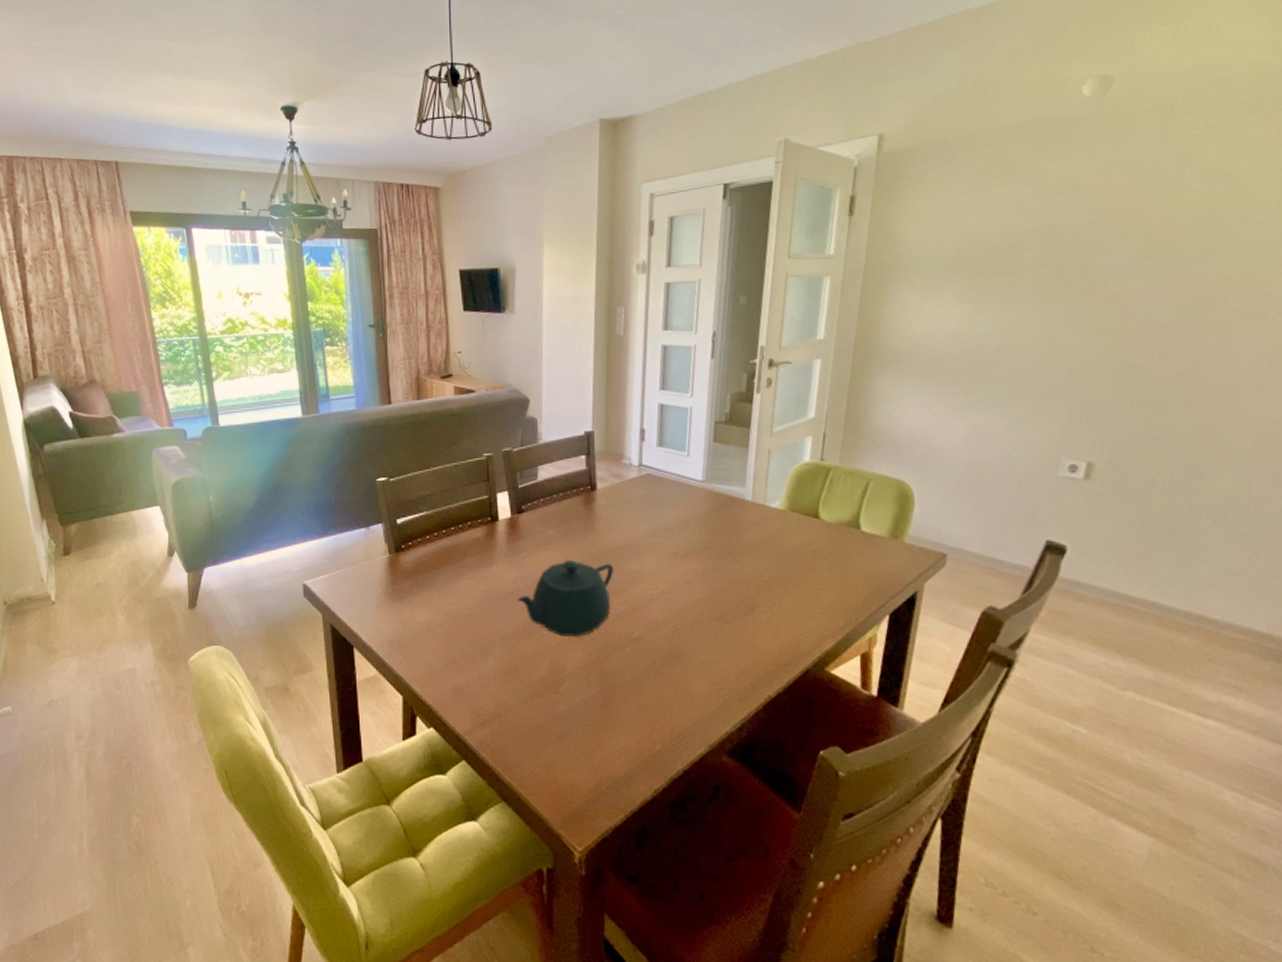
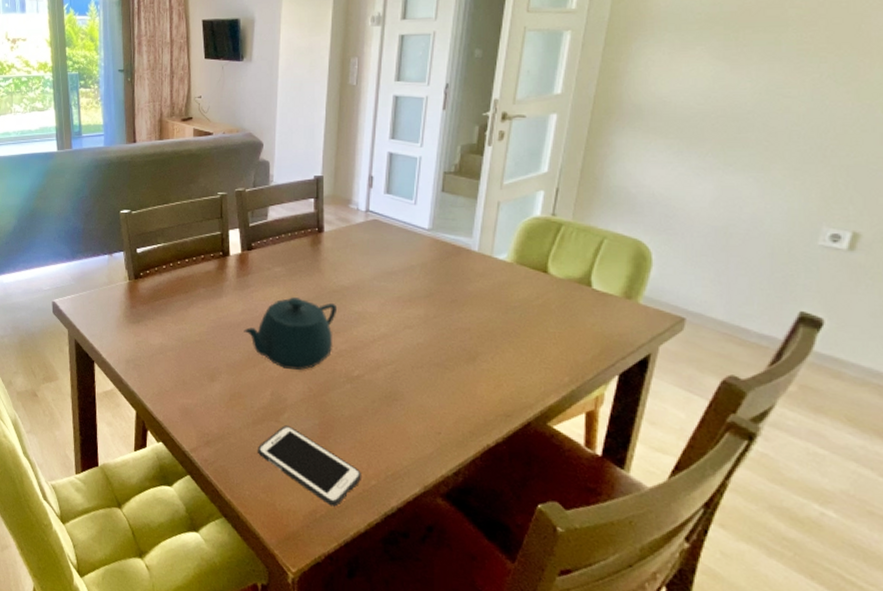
cell phone: none [537,697,646,777] -> present [258,425,361,507]

